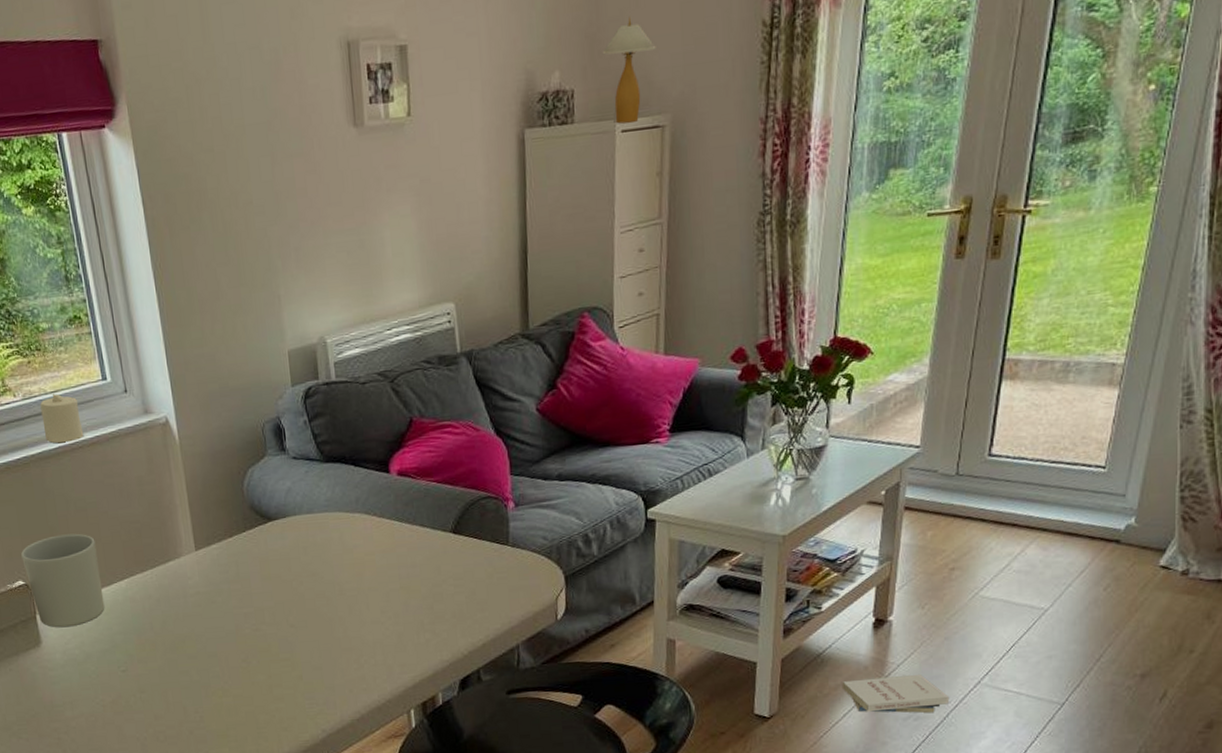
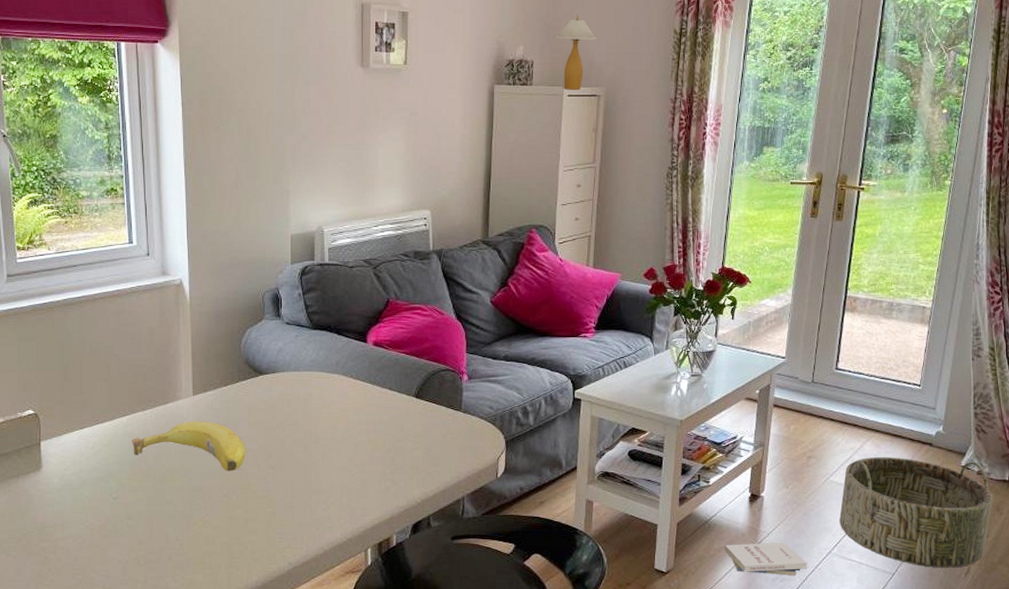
mug: present [21,533,105,628] -> none [35,372,105,455]
candle: present [40,393,84,444] -> none [71,251,106,293]
fruit: none [134,579,262,634] -> present [132,421,246,471]
basket: none [992,559,1203,694] -> present [839,457,993,568]

